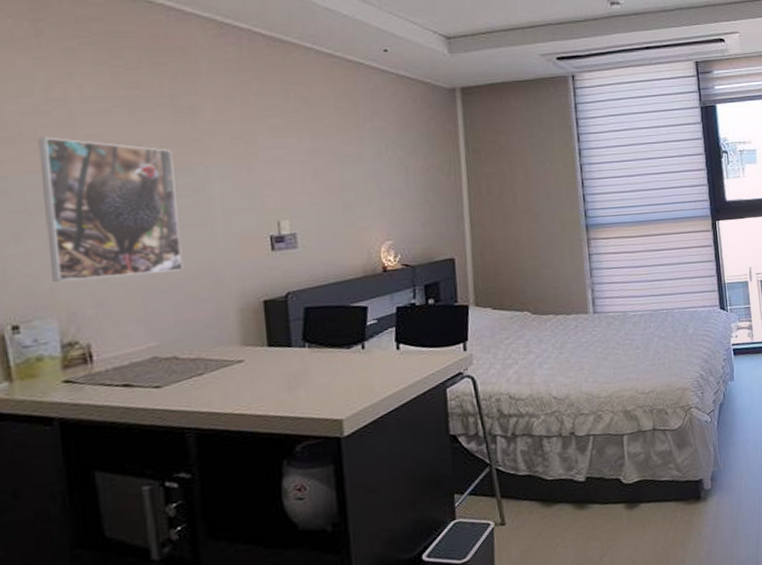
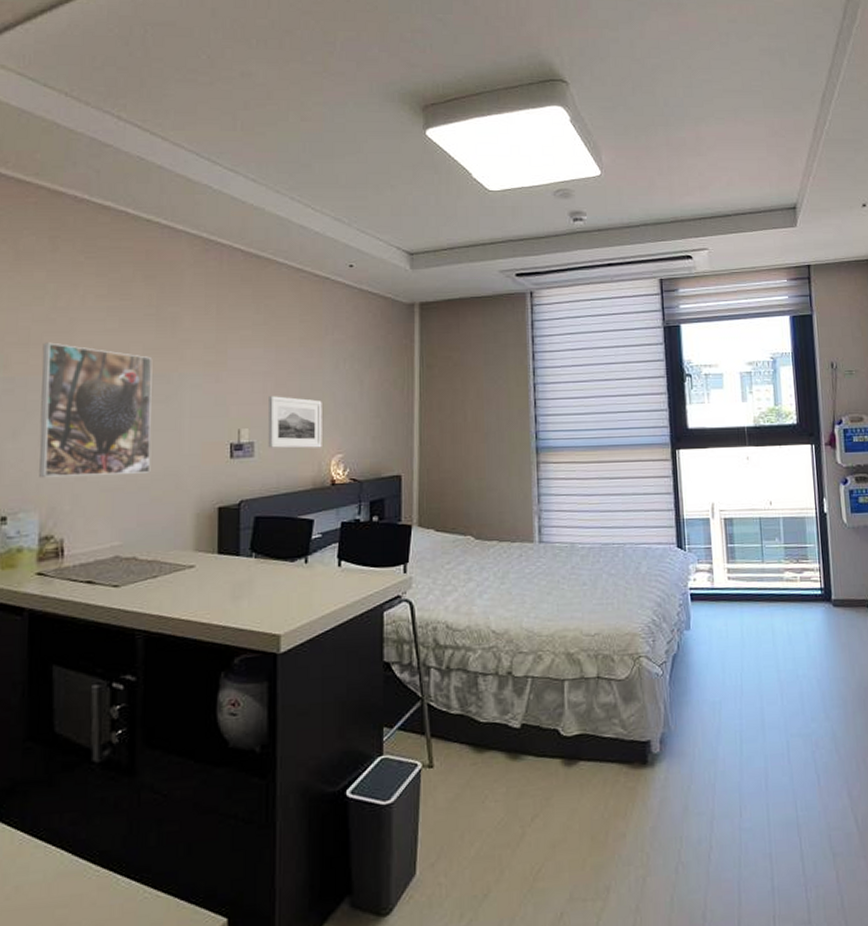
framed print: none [308,185,370,239] -> present [268,396,322,449]

